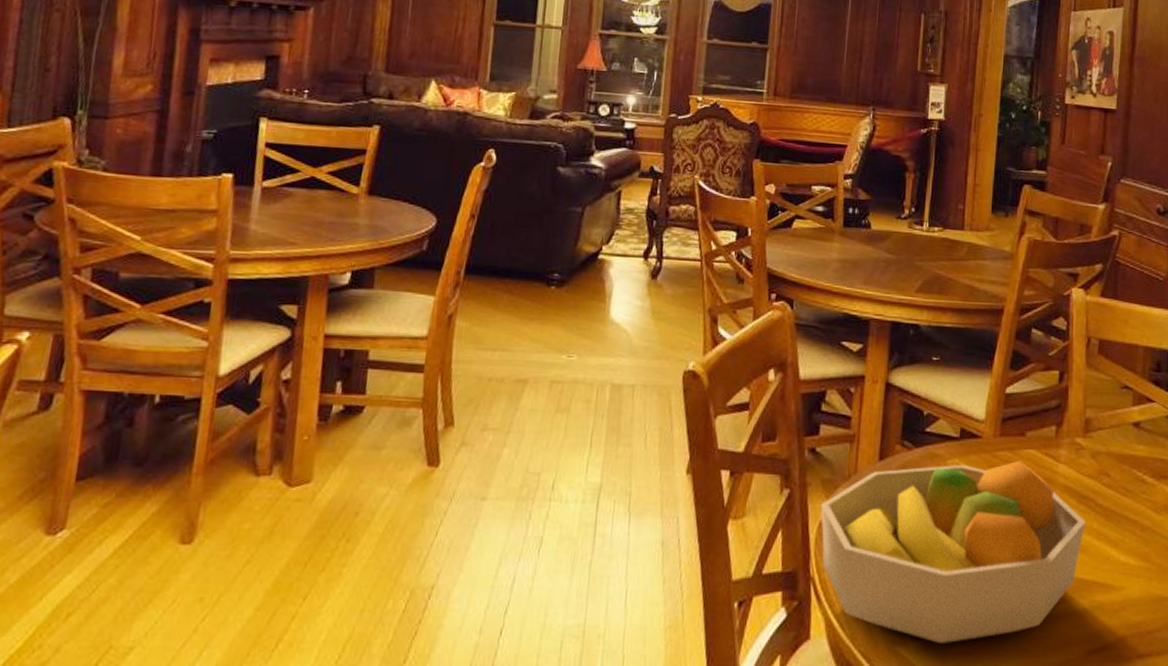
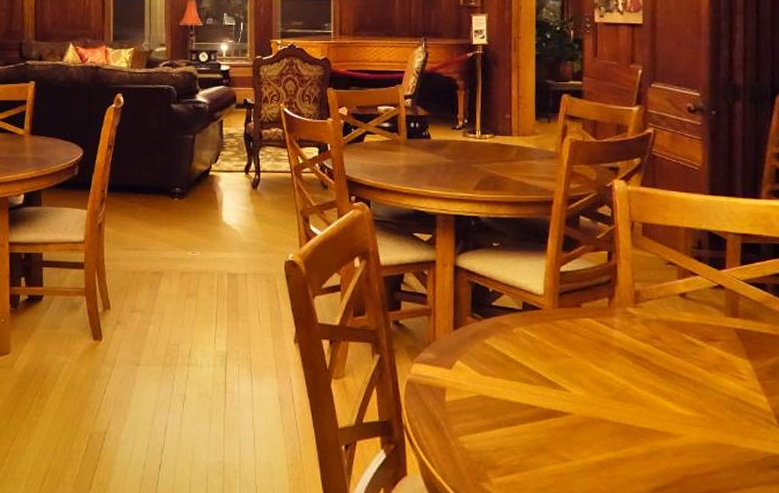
fruit bowl: present [820,460,1086,645] -> none [407,327,642,482]

